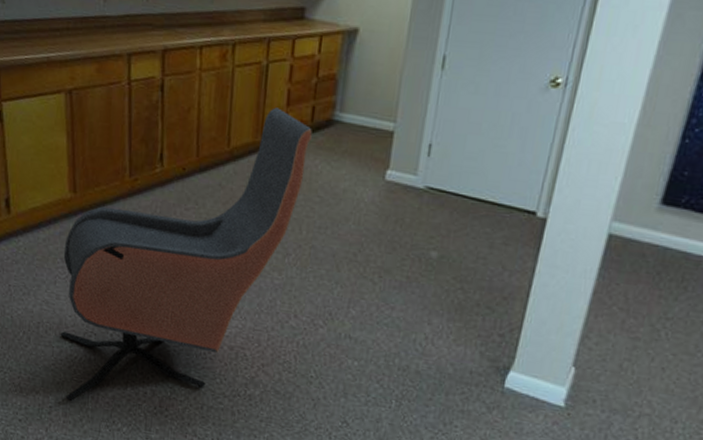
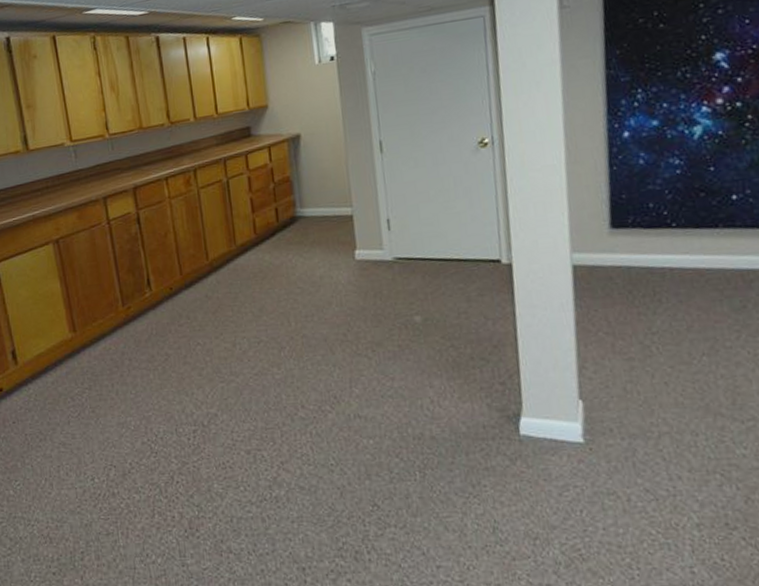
armchair: present [60,107,312,402] -> none [72,216,282,543]

